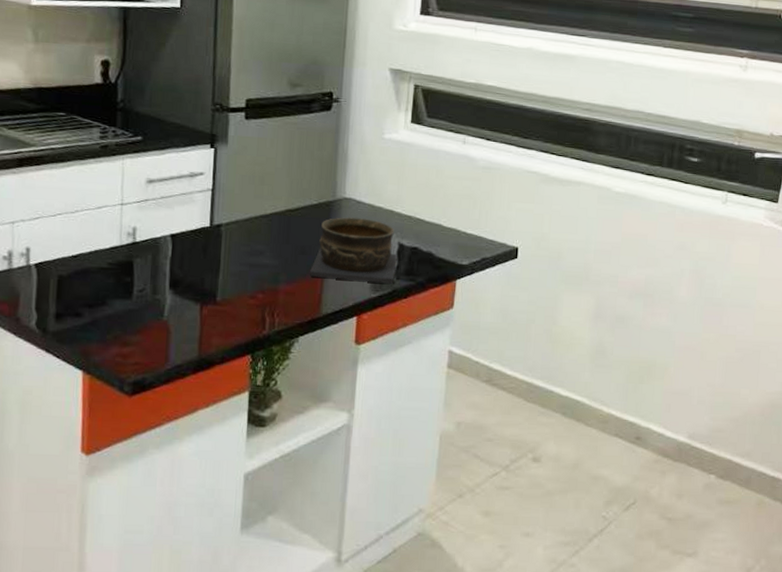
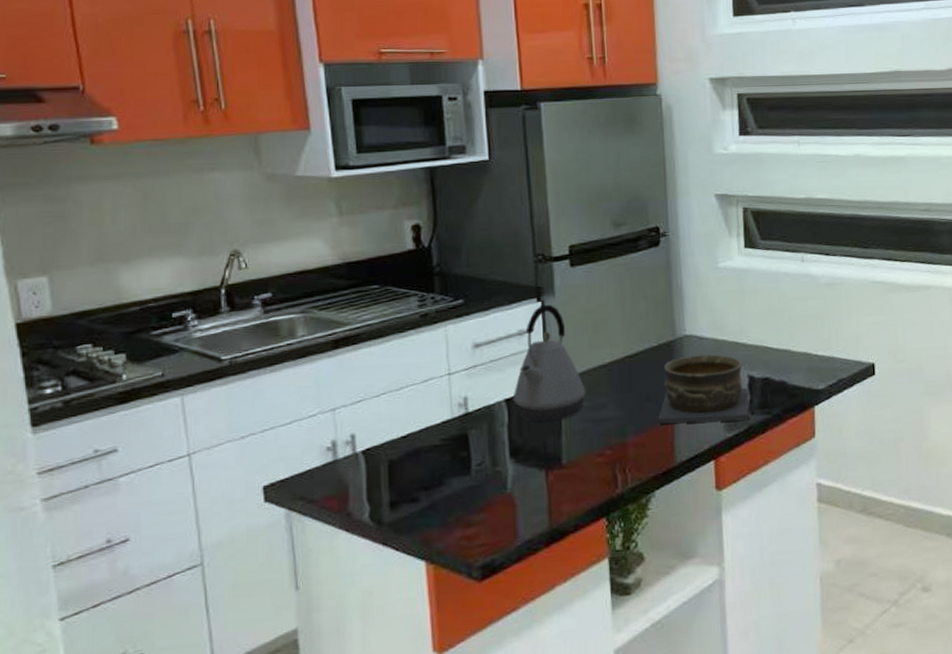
kettle: none [178,151,246,261] -> present [513,304,586,422]

